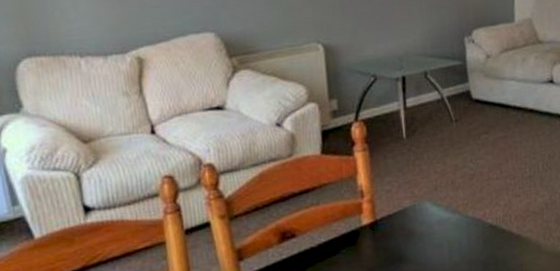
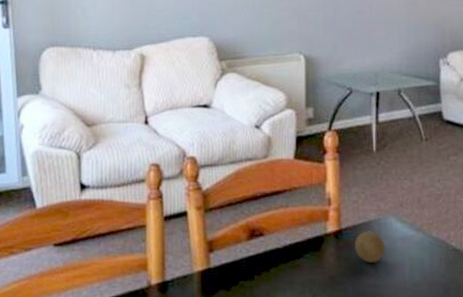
fruit: none [391,218,423,250] -> present [355,231,385,262]

